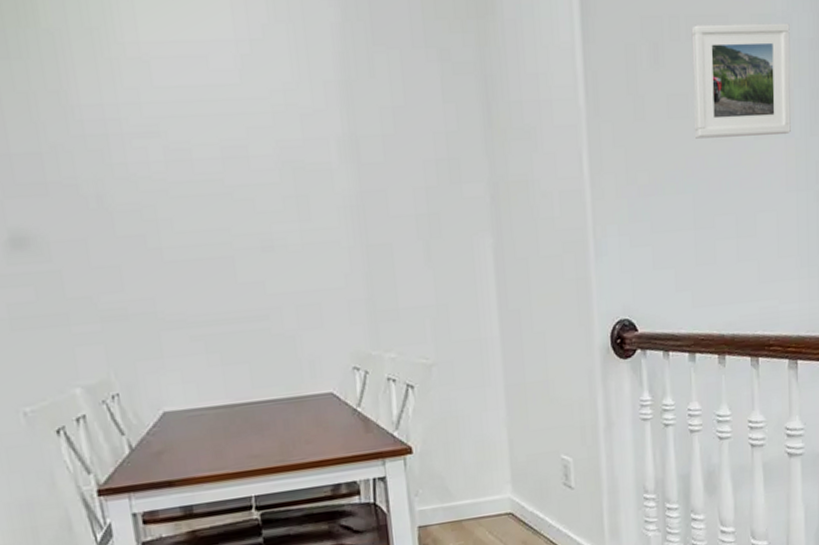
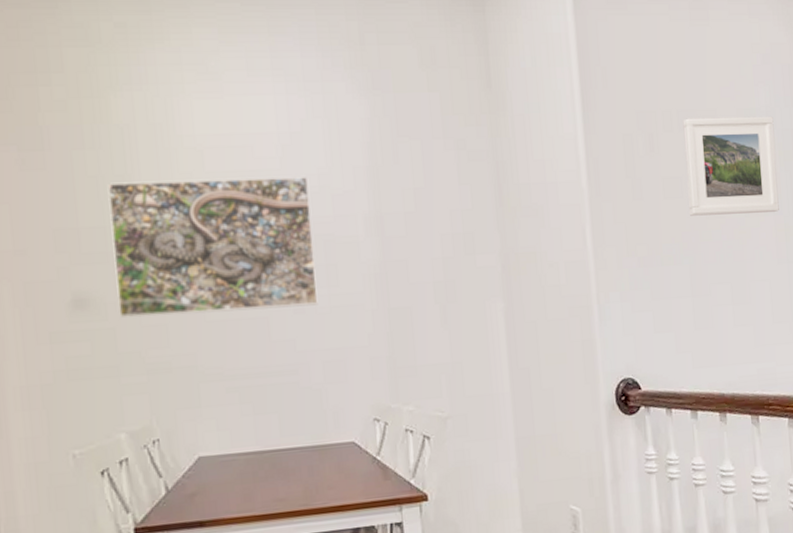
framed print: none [40,93,289,258] -> present [107,177,318,317]

